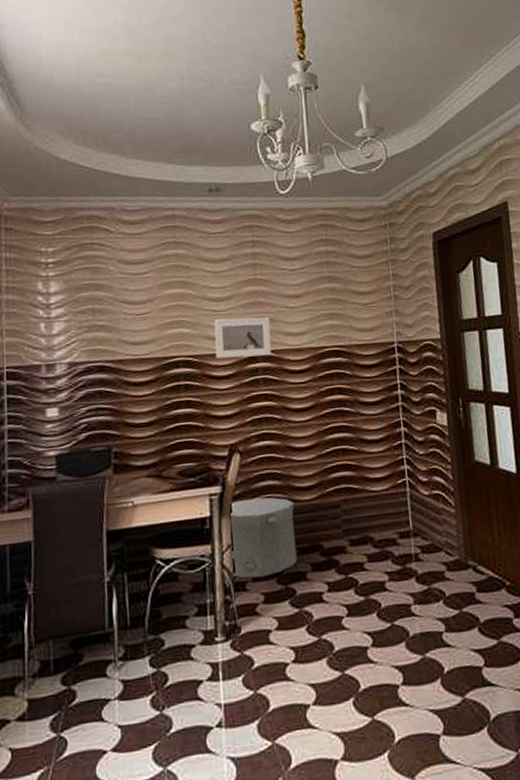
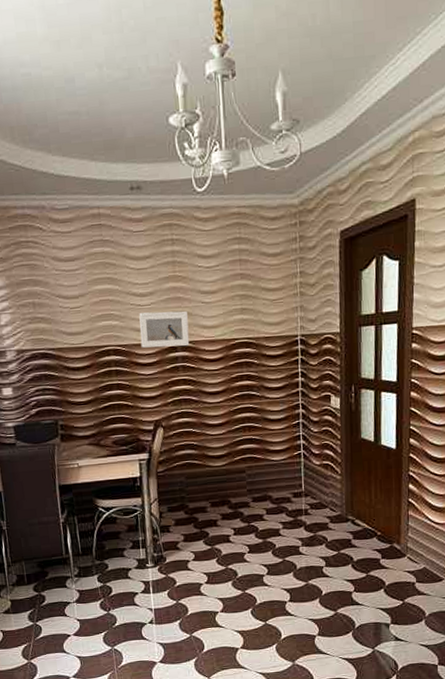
trash can: present [230,497,297,579] -> none [156,463,210,524]

